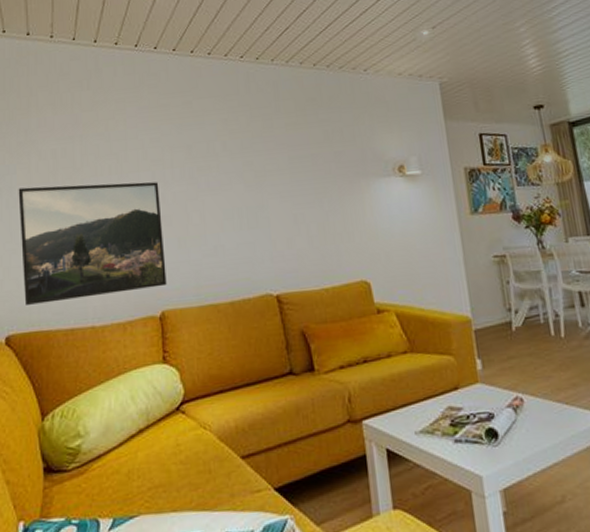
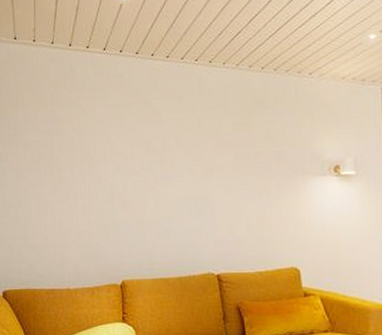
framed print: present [18,182,167,305] -> none [10,172,127,268]

